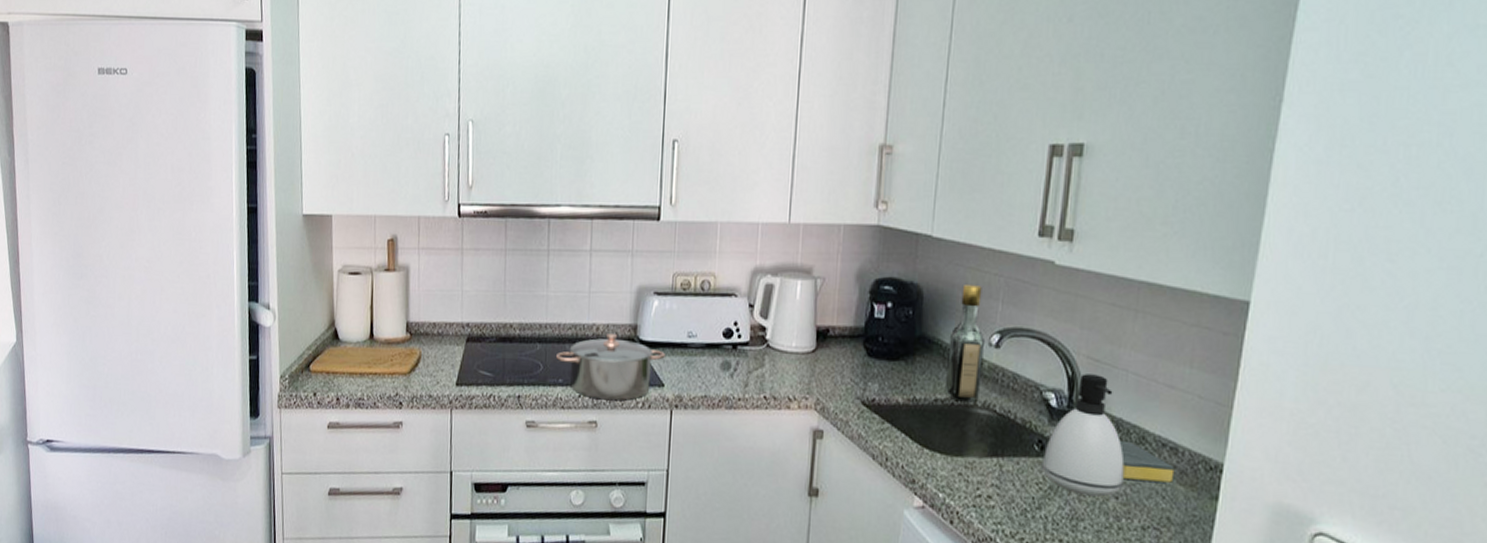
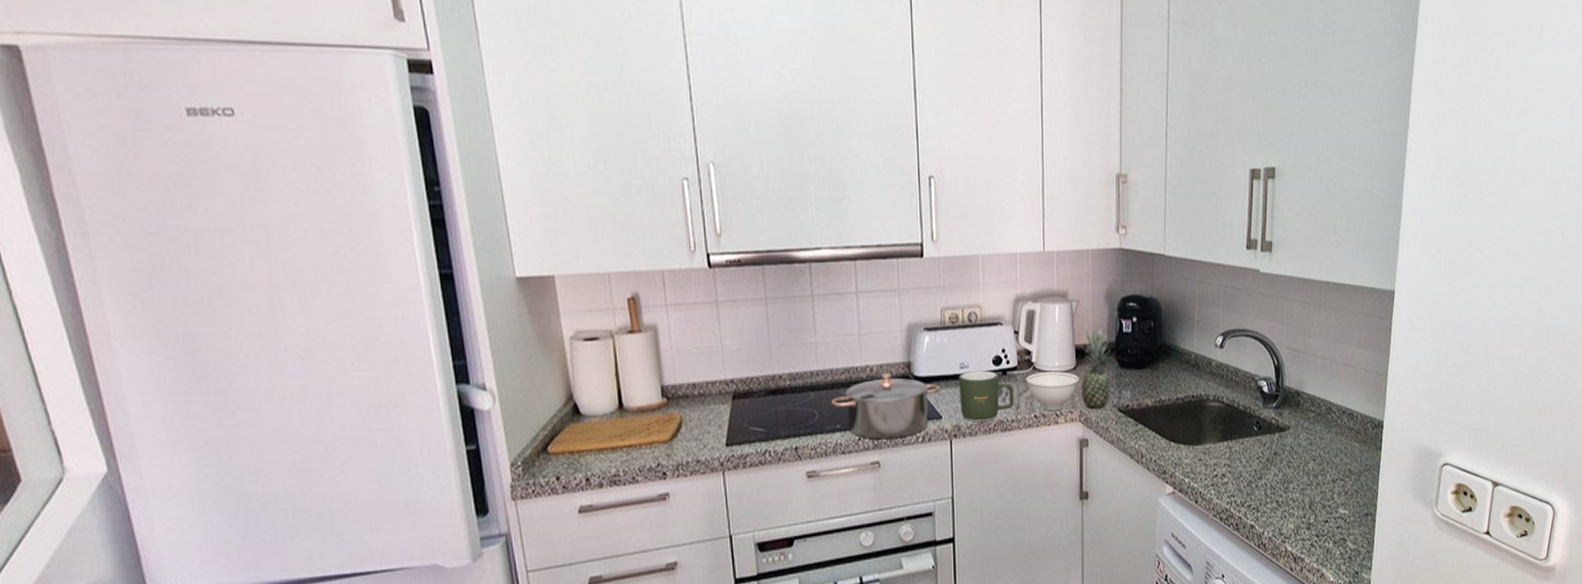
mug: none [684,341,744,396] -> present [958,371,1014,422]
bowl: none [758,351,818,395] -> present [1026,372,1079,412]
fruit: none [819,309,859,398] -> present [1081,328,1112,408]
bottle: present [944,283,984,401] -> none [1183,294,1211,397]
soap dispenser: present [1041,373,1125,497] -> none [1260,361,1318,462]
sponge: present [1119,440,1175,483] -> none [1313,412,1352,444]

